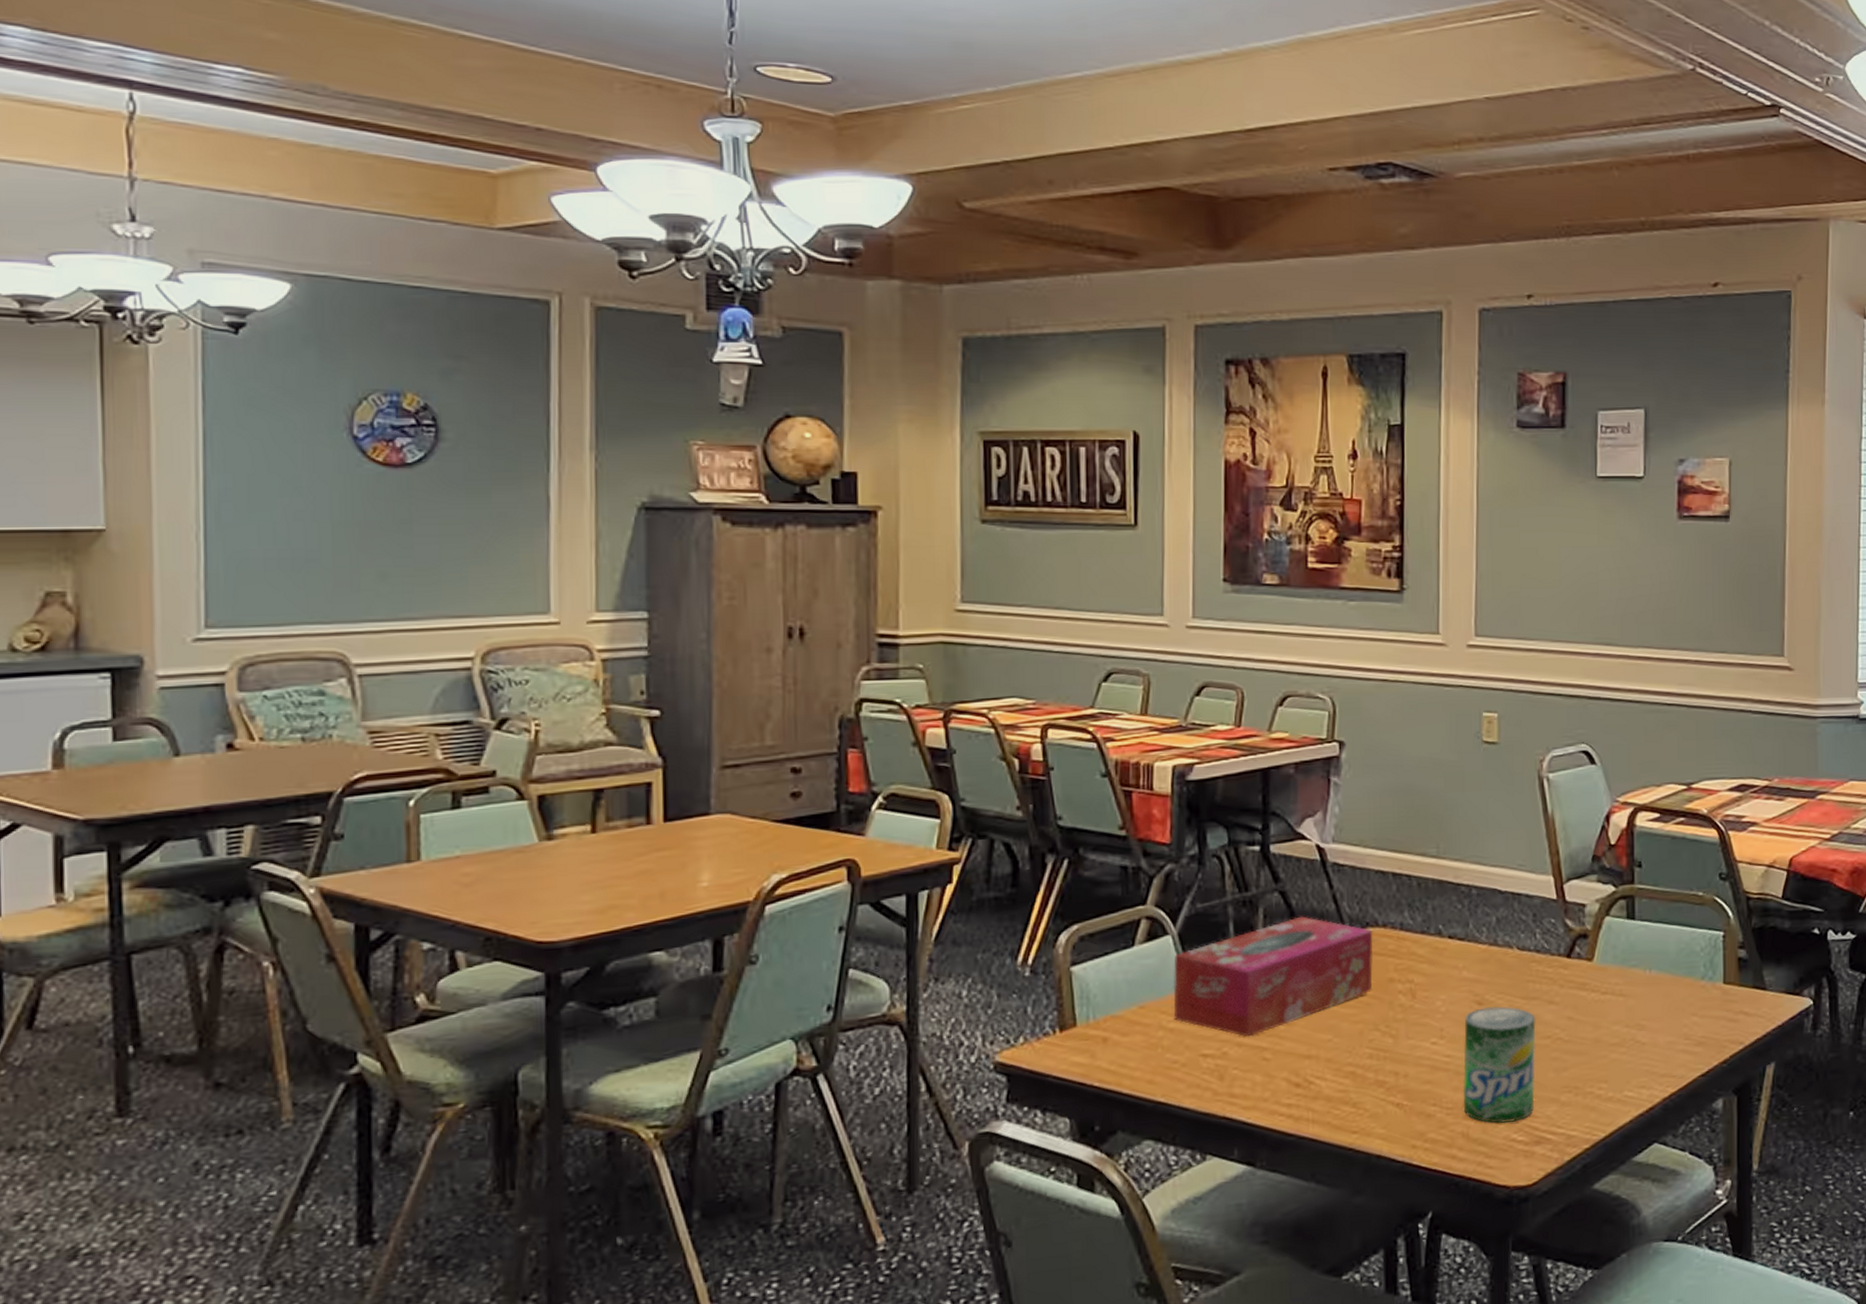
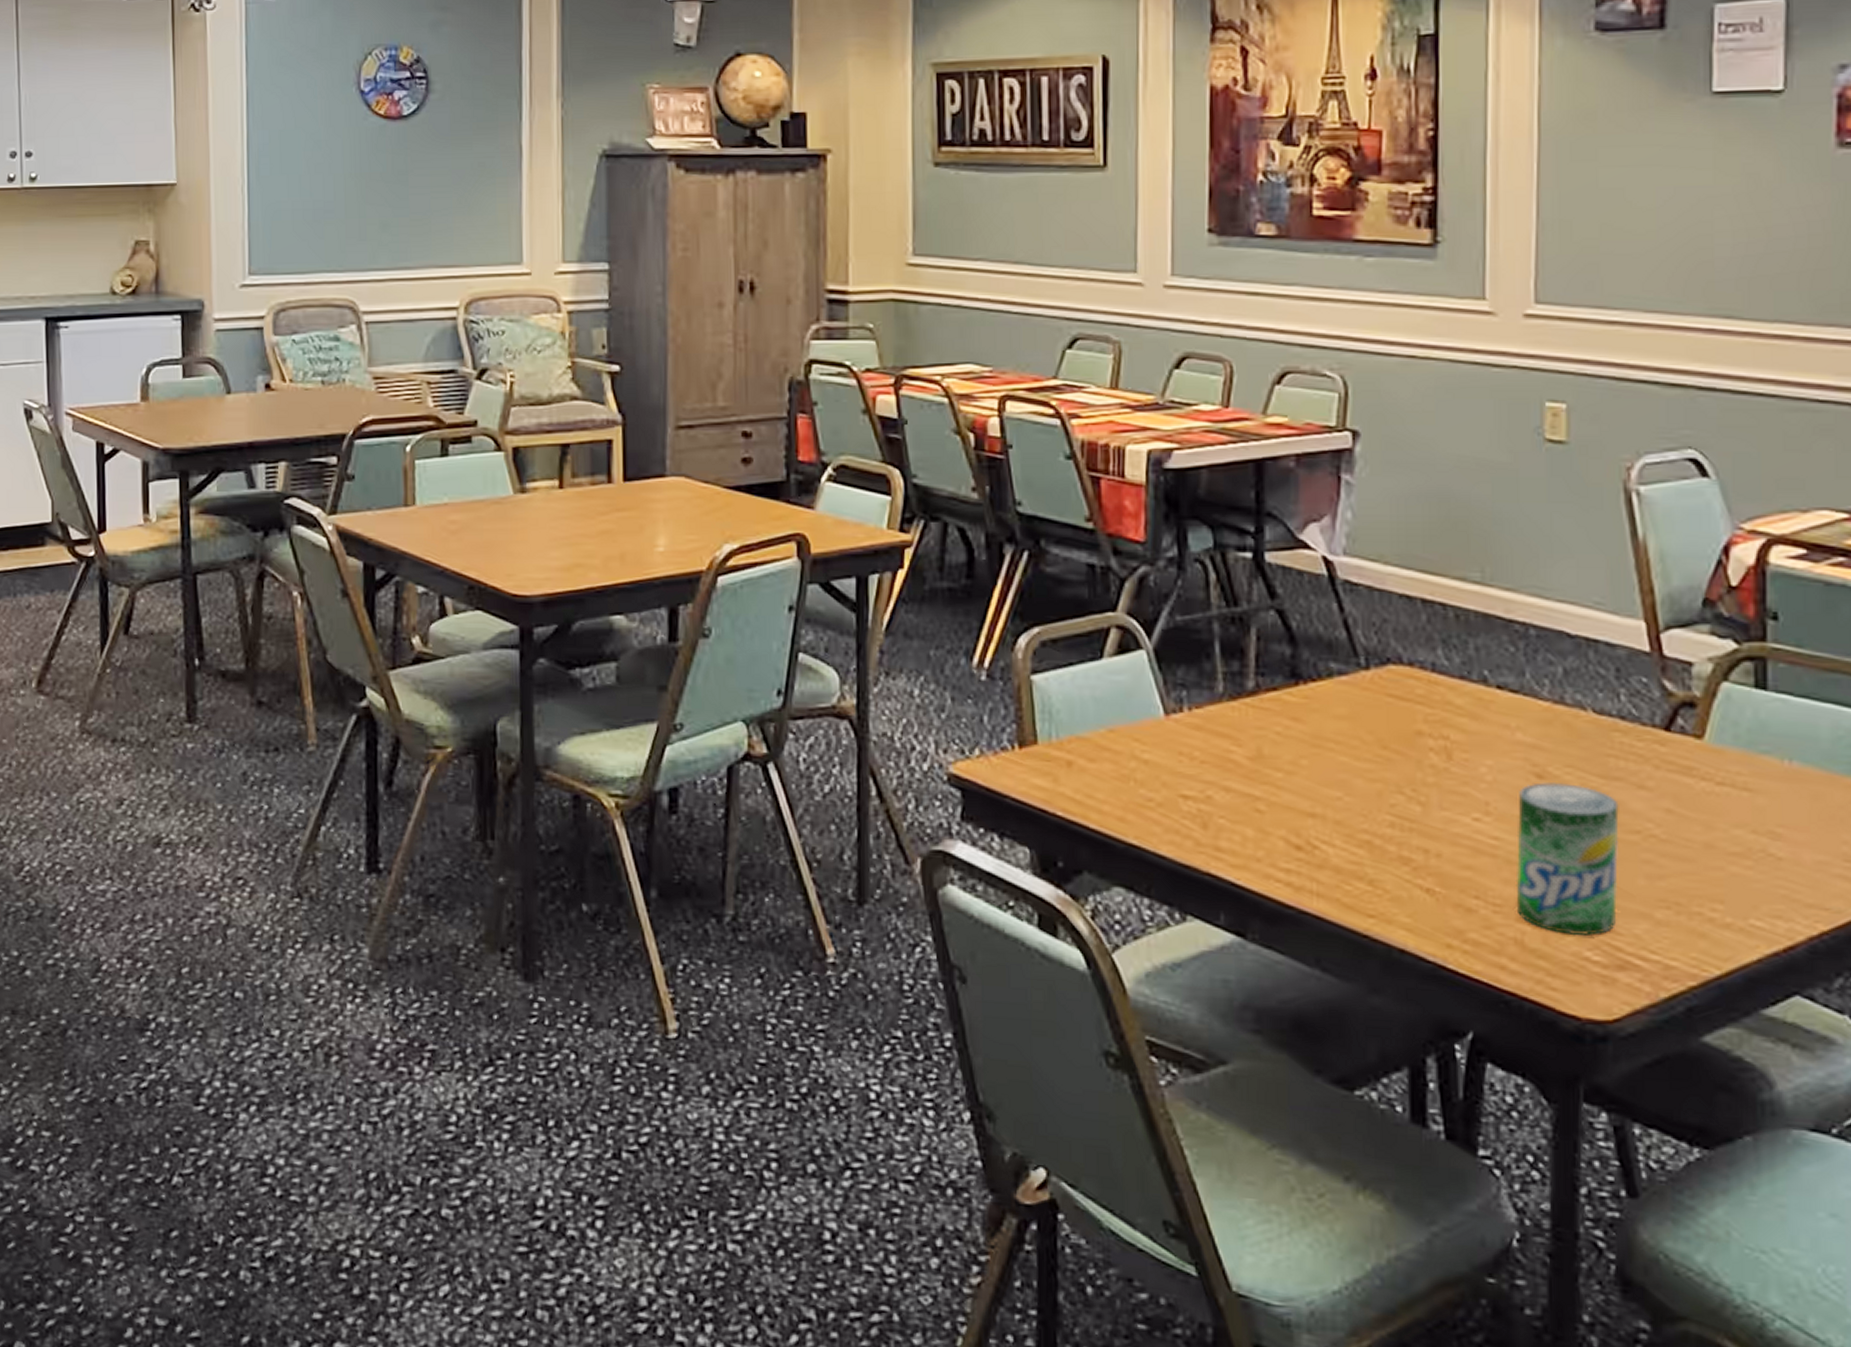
tissue box: present [1173,916,1374,1038] -> none [1147,642,1396,782]

